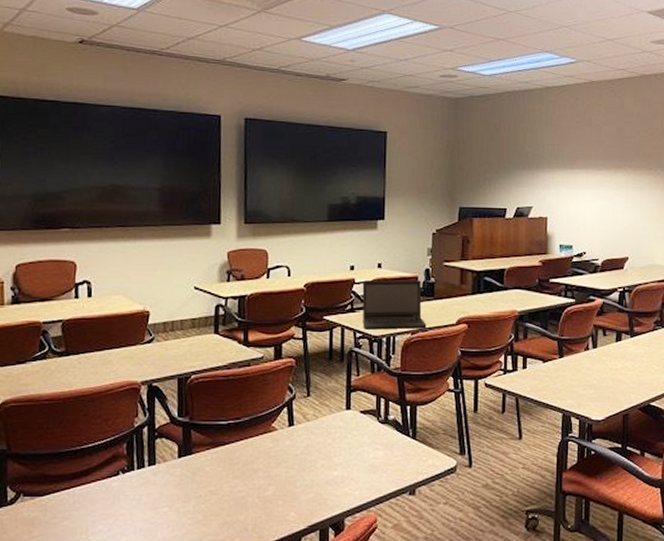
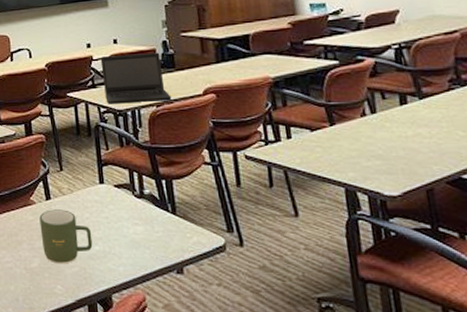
mug: none [279,436,332,491] -> present [39,209,93,264]

